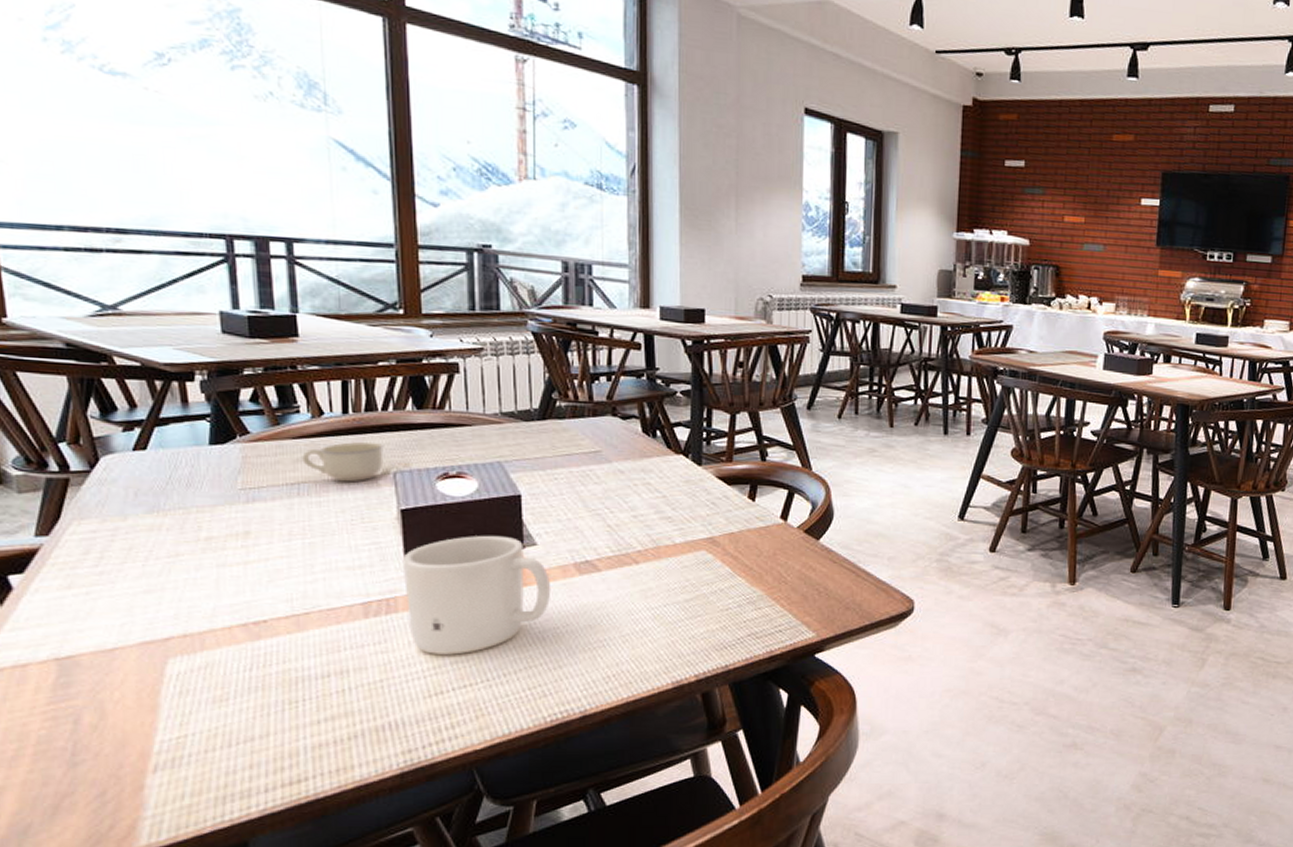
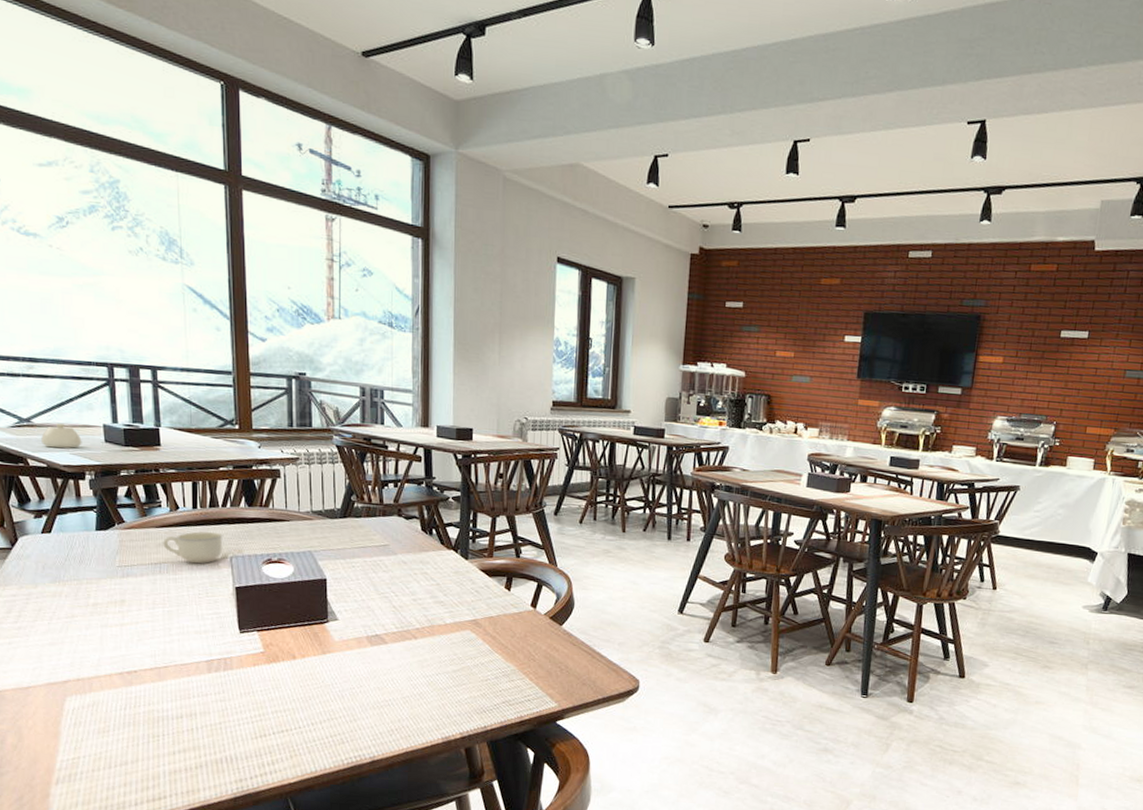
sugar bowl: none [132,311,190,343] -> present [41,423,82,449]
mug: present [402,535,551,655] -> none [236,610,349,706]

